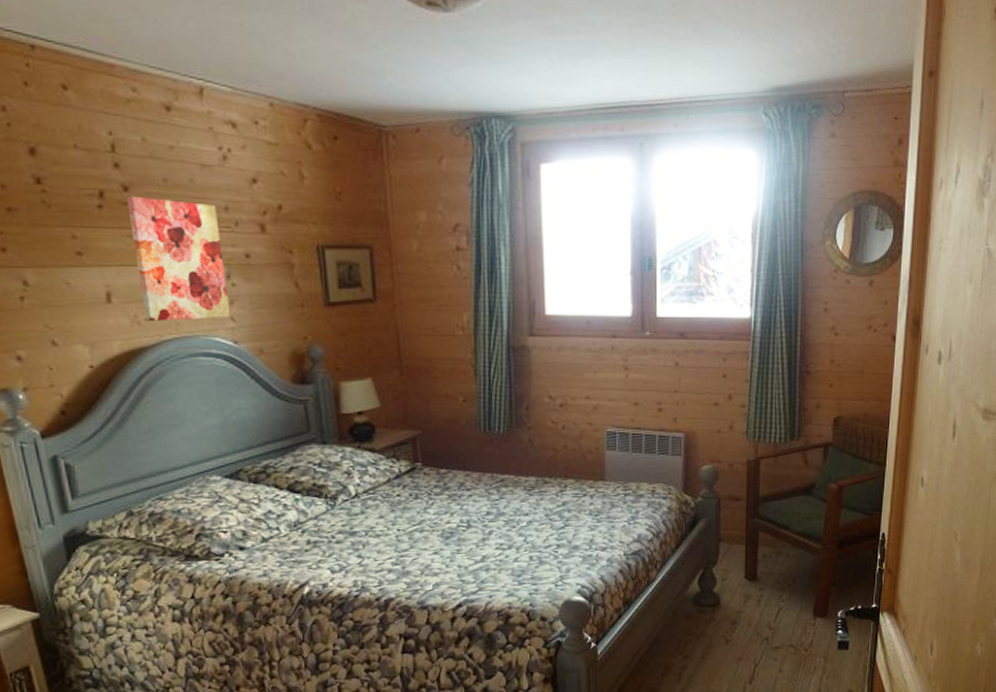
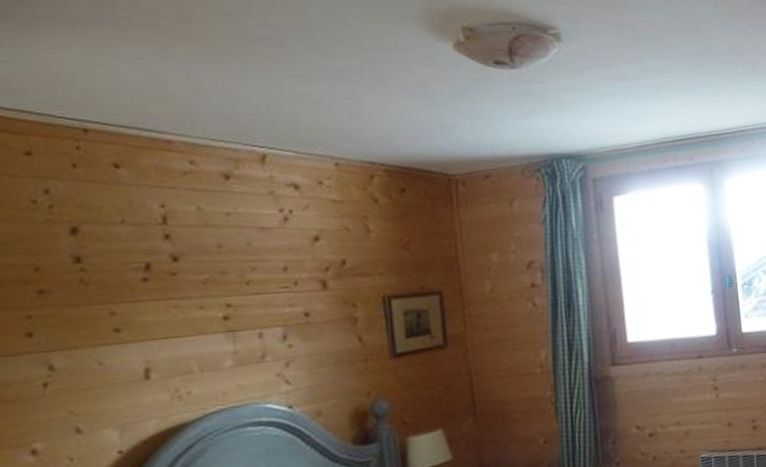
wall art: present [126,195,231,321] -> none [175,265,286,394]

